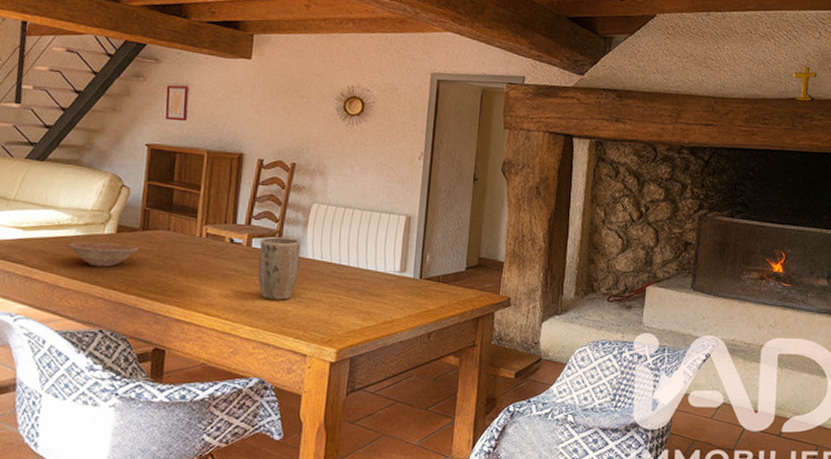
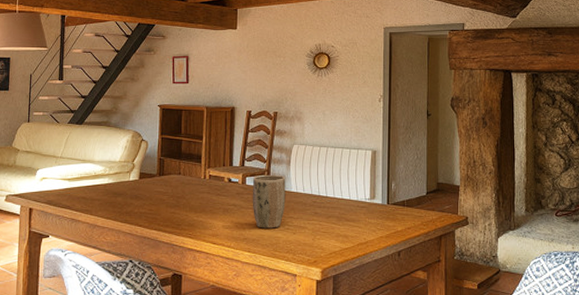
bowl: present [68,241,140,267] -> none [103,188,158,208]

